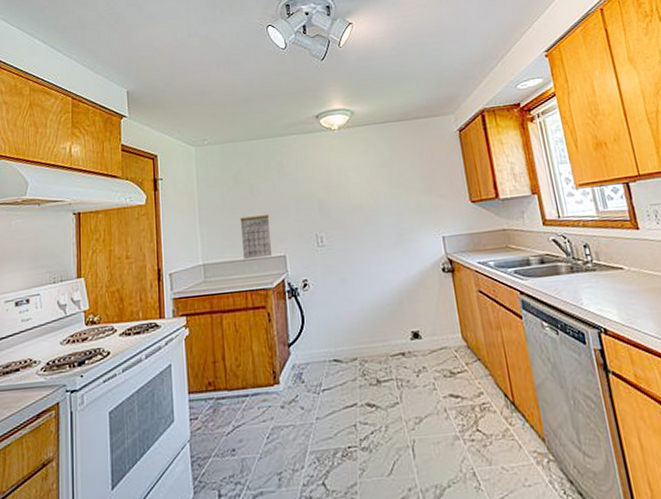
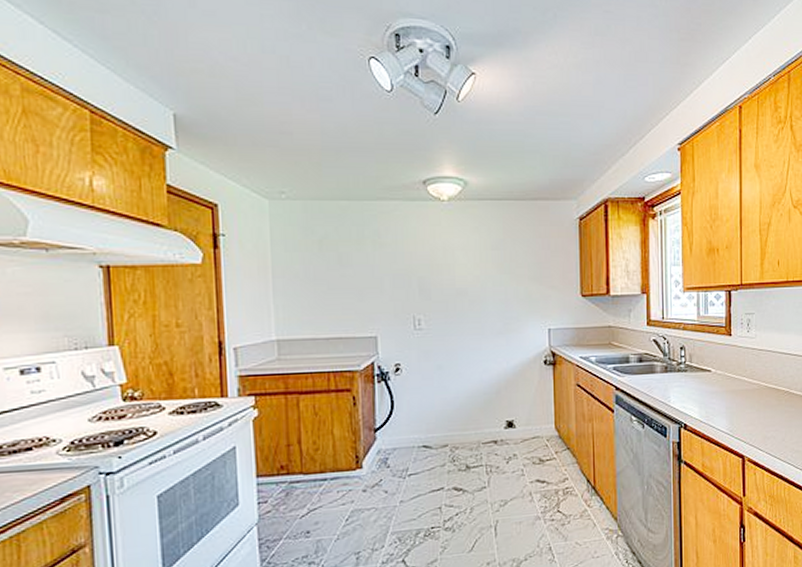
calendar: present [239,214,272,260] -> none [324,290,360,338]

